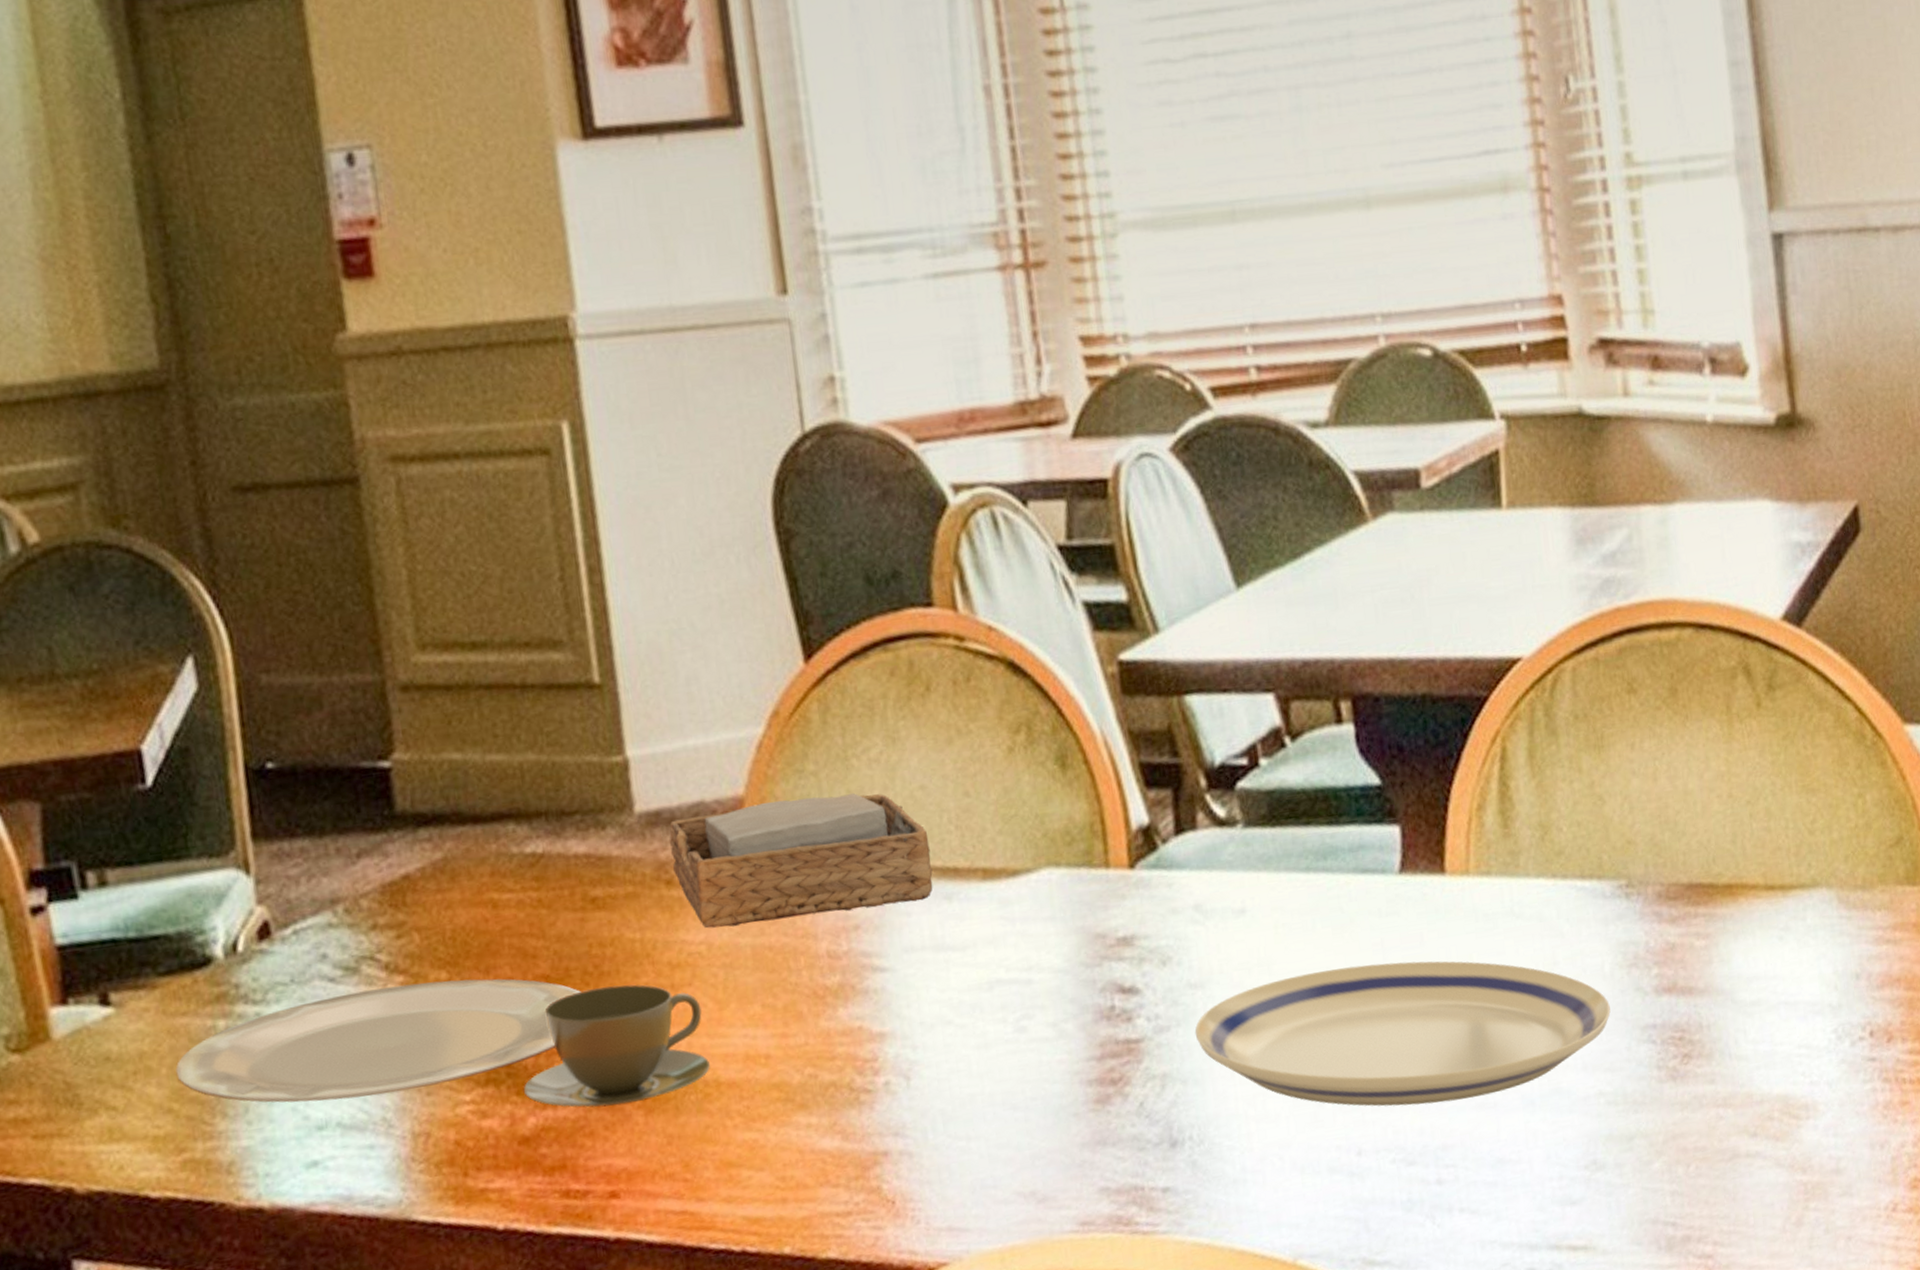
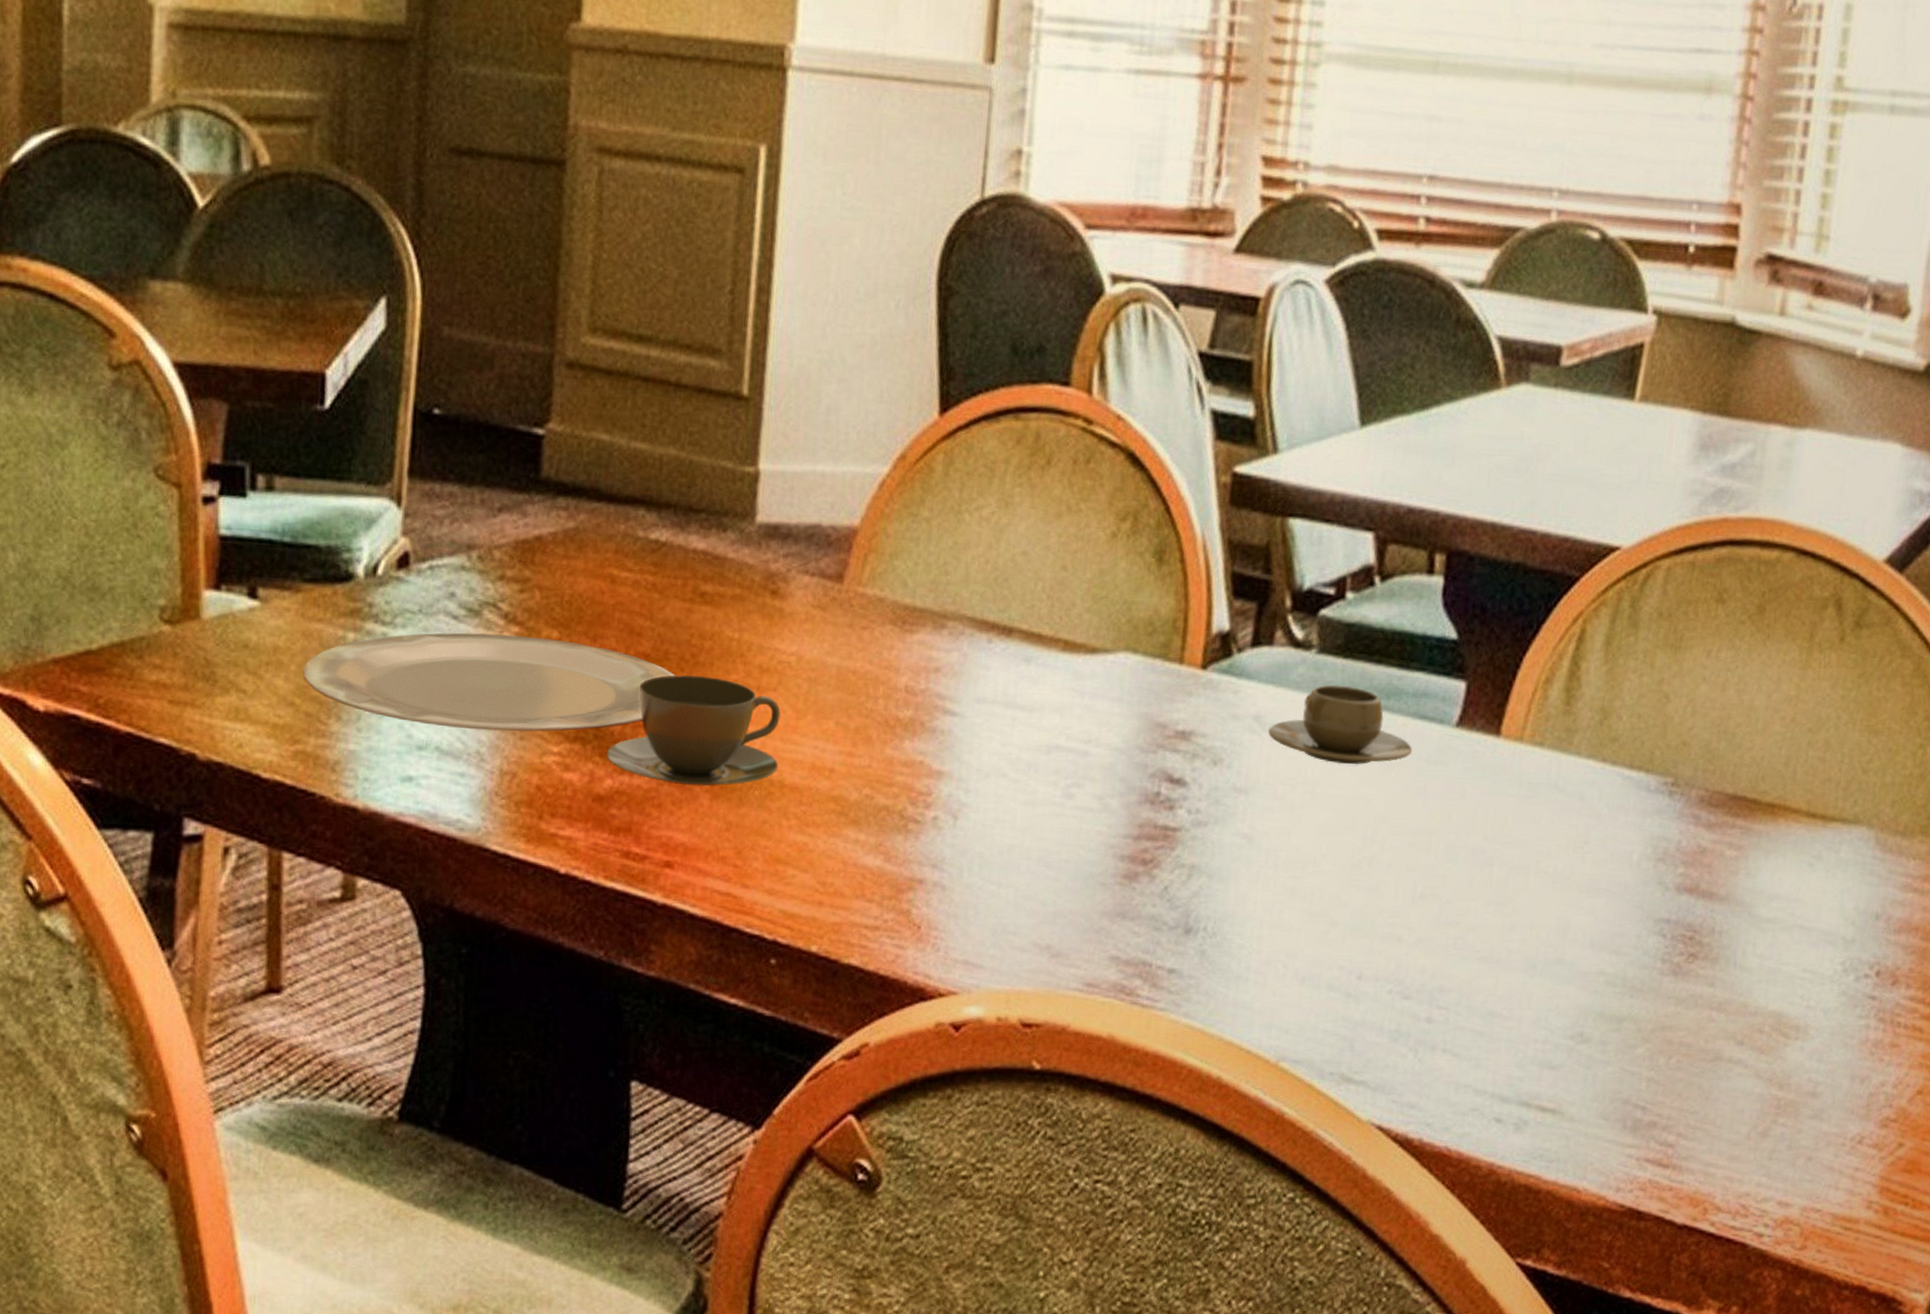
napkin holder: present [669,792,933,929] -> none [780,536,1021,658]
plate: present [1194,961,1611,1107] -> none [1229,801,1630,950]
teacup: none [1211,854,1361,938] -> present [1268,684,1412,765]

